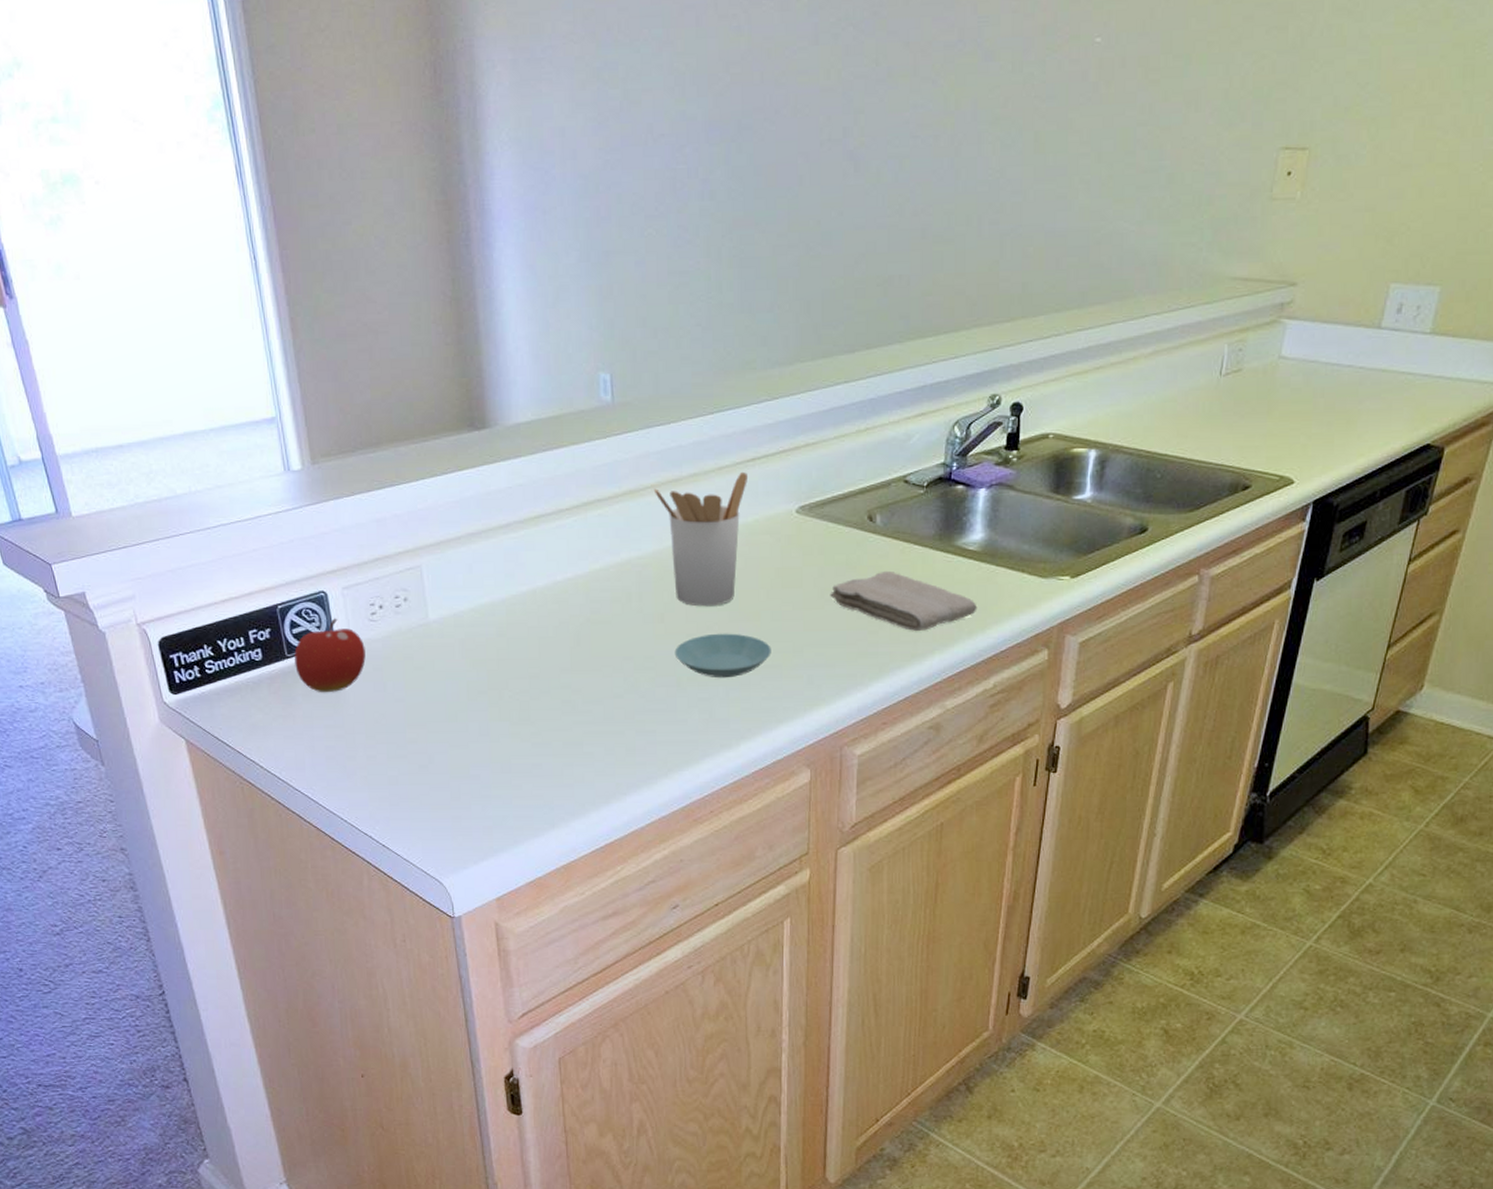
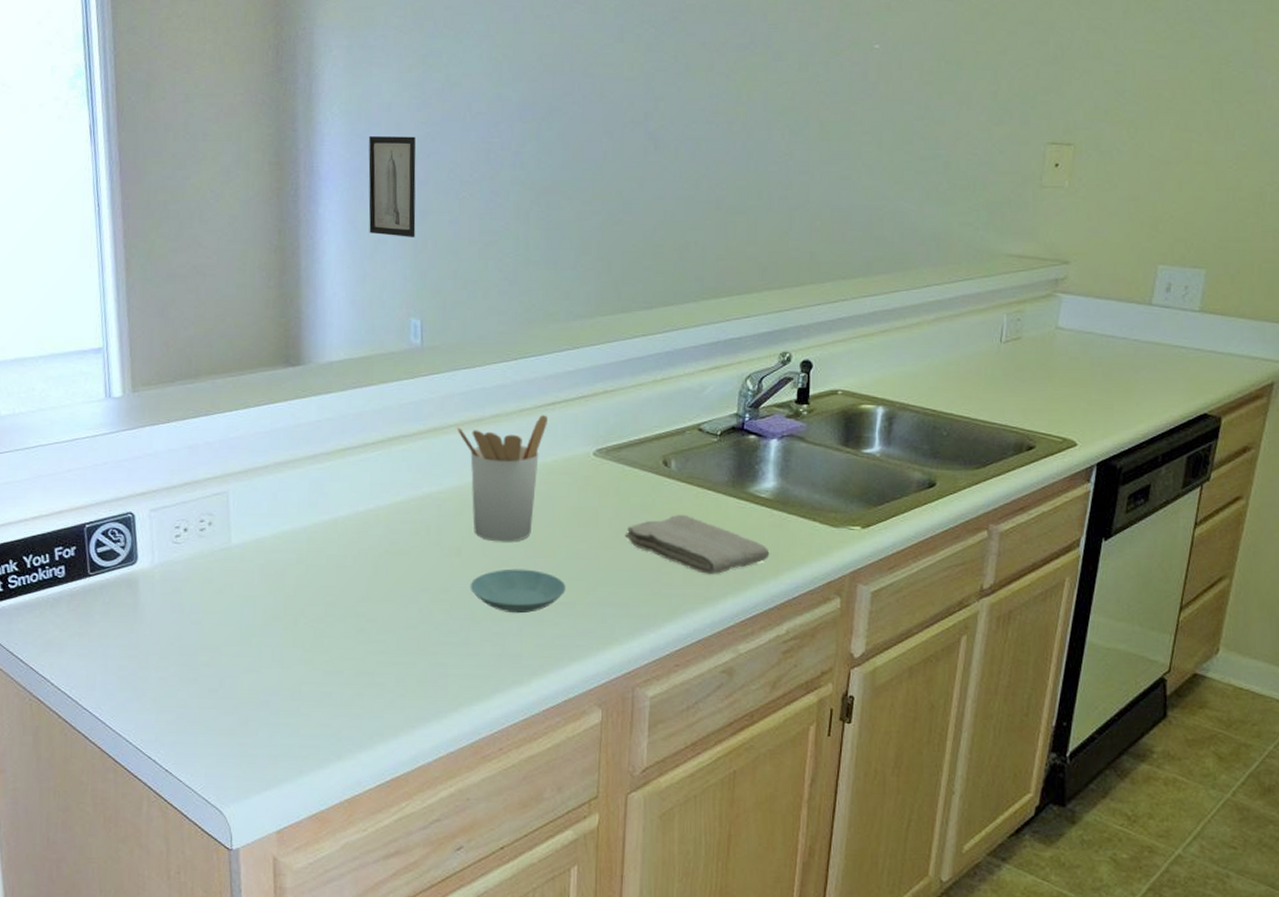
fruit: present [294,618,366,693] -> none [96,539,167,613]
wall art: none [543,165,600,282] -> present [368,136,416,237]

